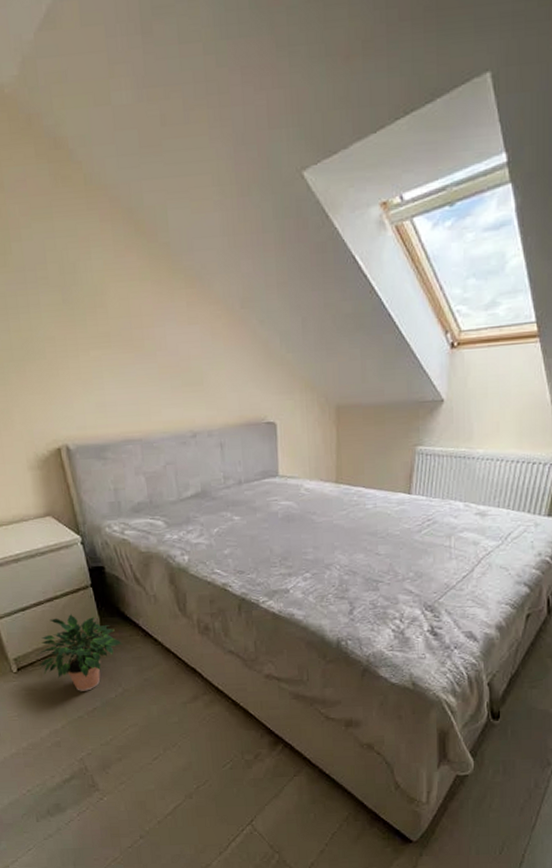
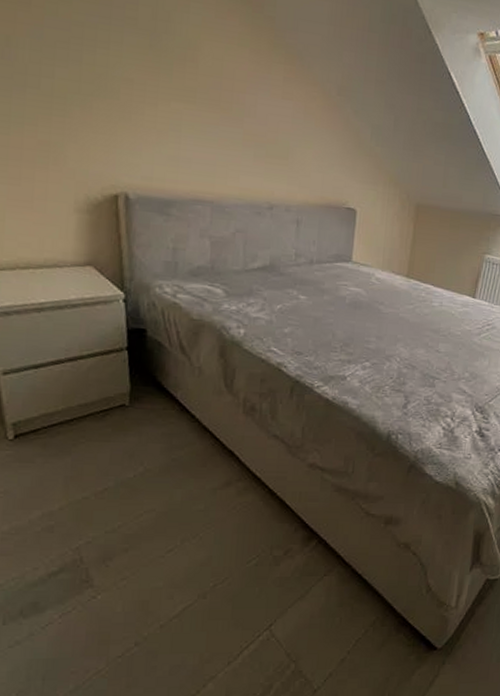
potted plant: present [36,613,122,691] -> none [42,377,153,468]

